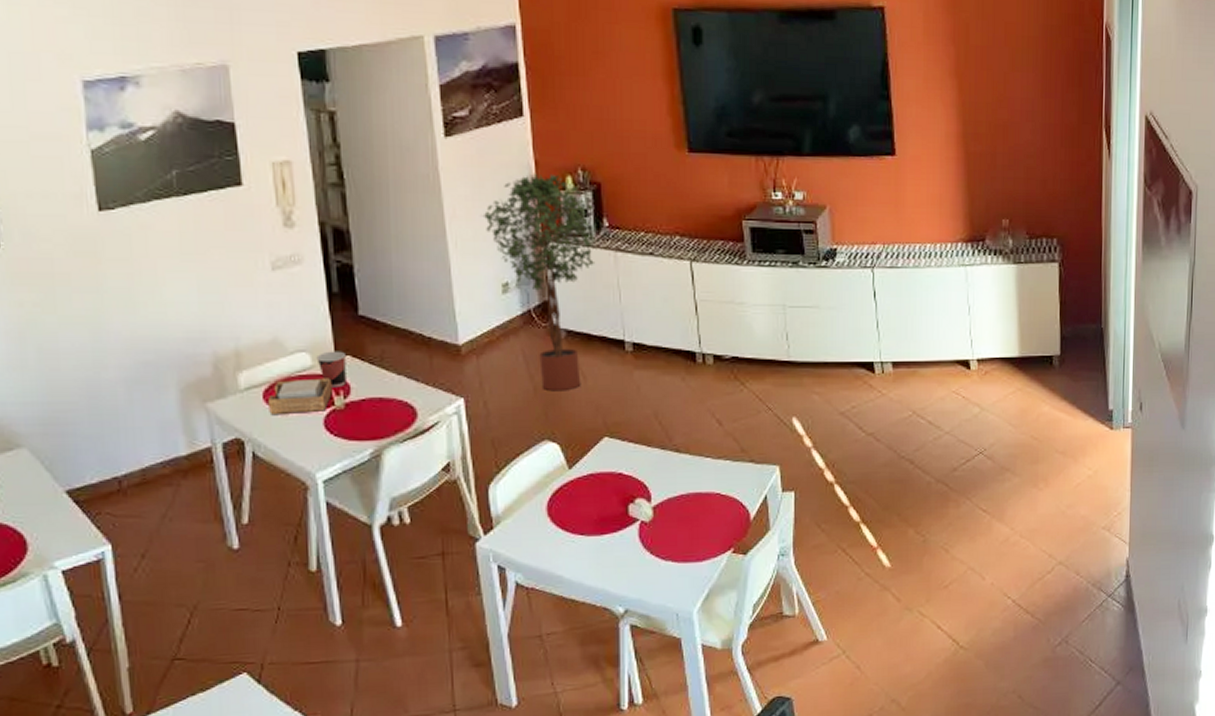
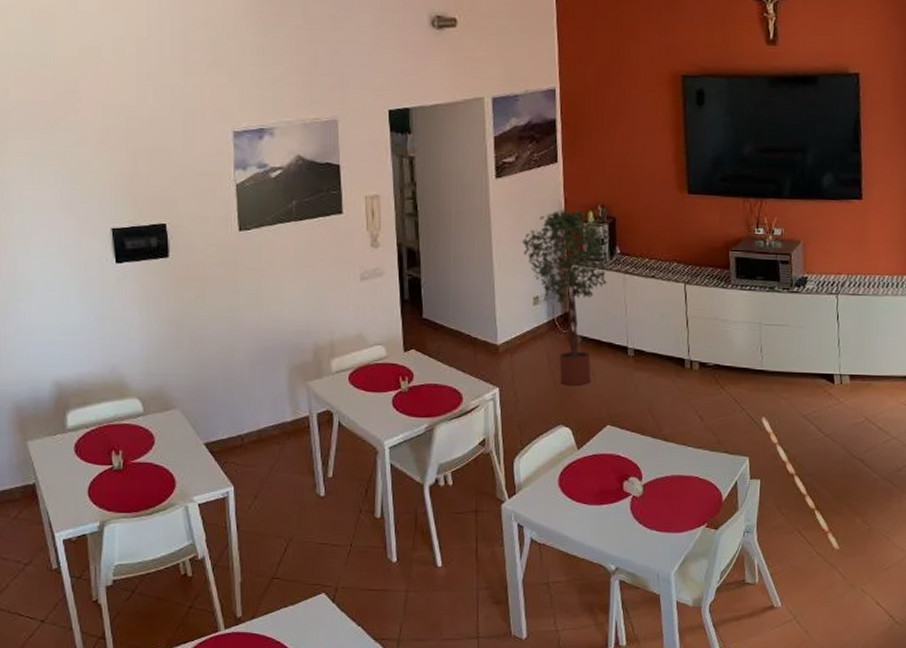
napkin holder: present [268,378,332,414] -> none [352,366,400,393]
cup: present [316,351,346,388] -> none [389,345,411,375]

